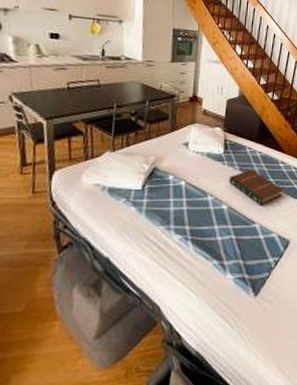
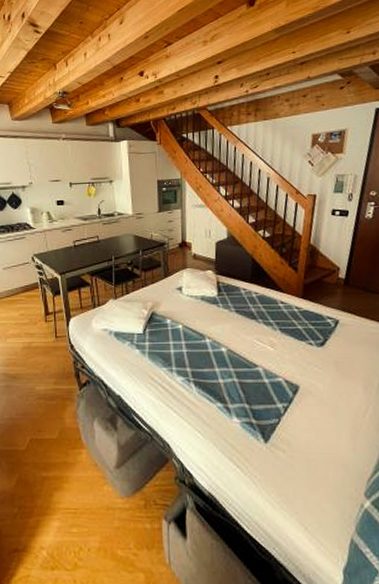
book: present [228,170,283,207] -> none [225,311,286,349]

